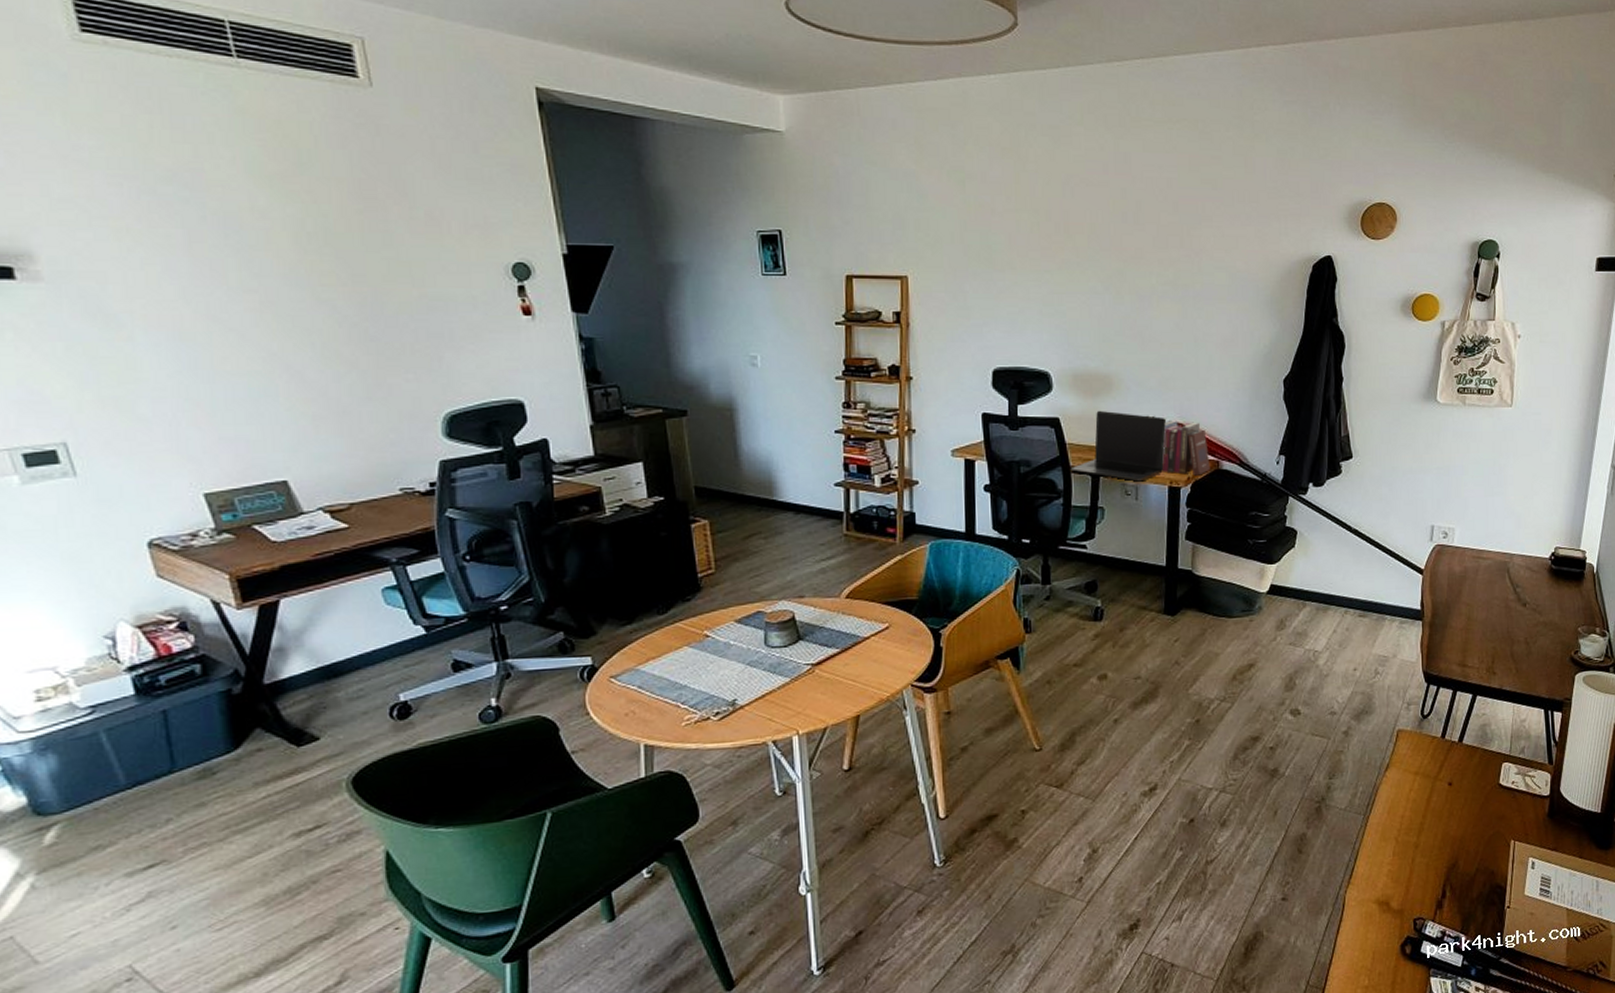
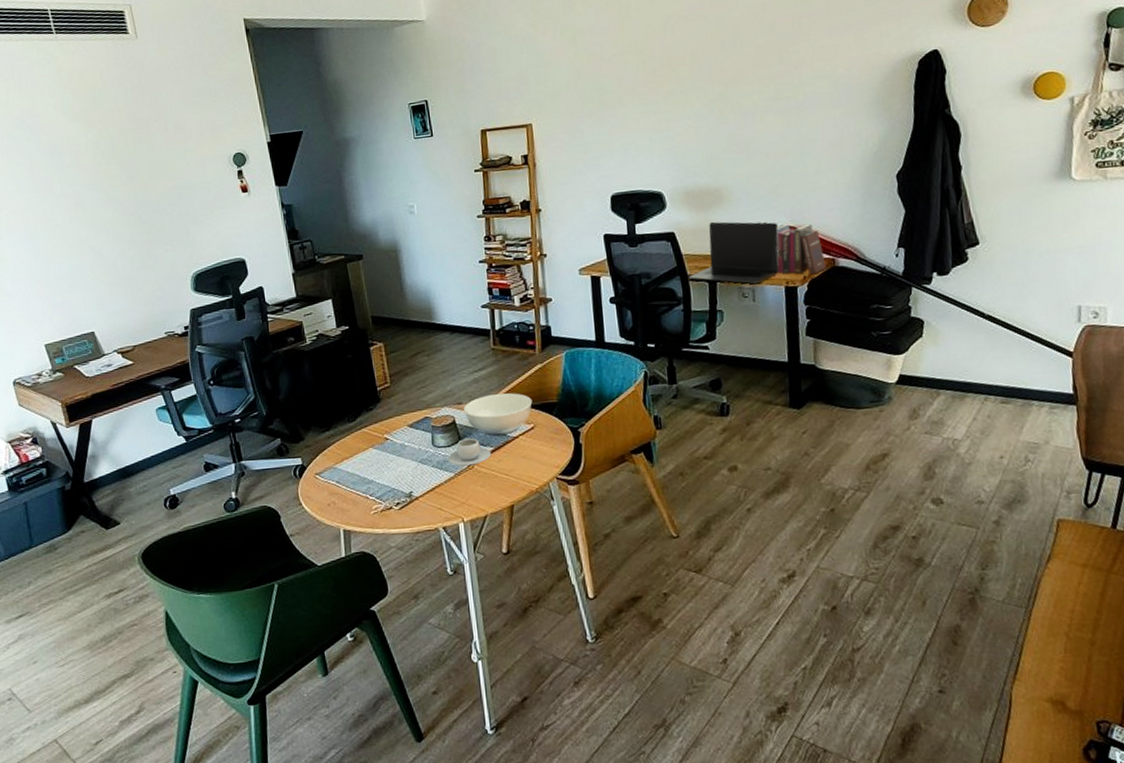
teacup: none [783,638,837,670] -> present [448,438,492,466]
bowl: none [805,586,889,635] -> present [463,393,533,436]

